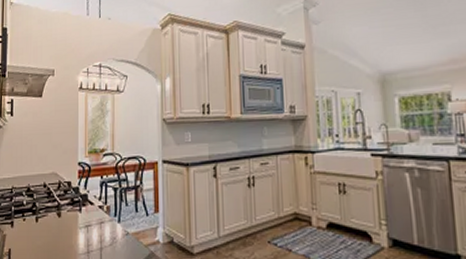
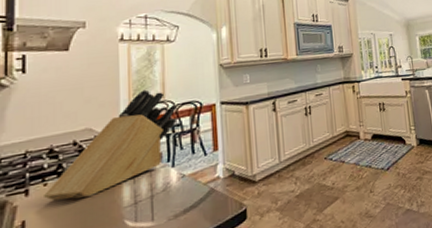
knife block: none [23,140,125,237] -> present [44,89,178,201]

